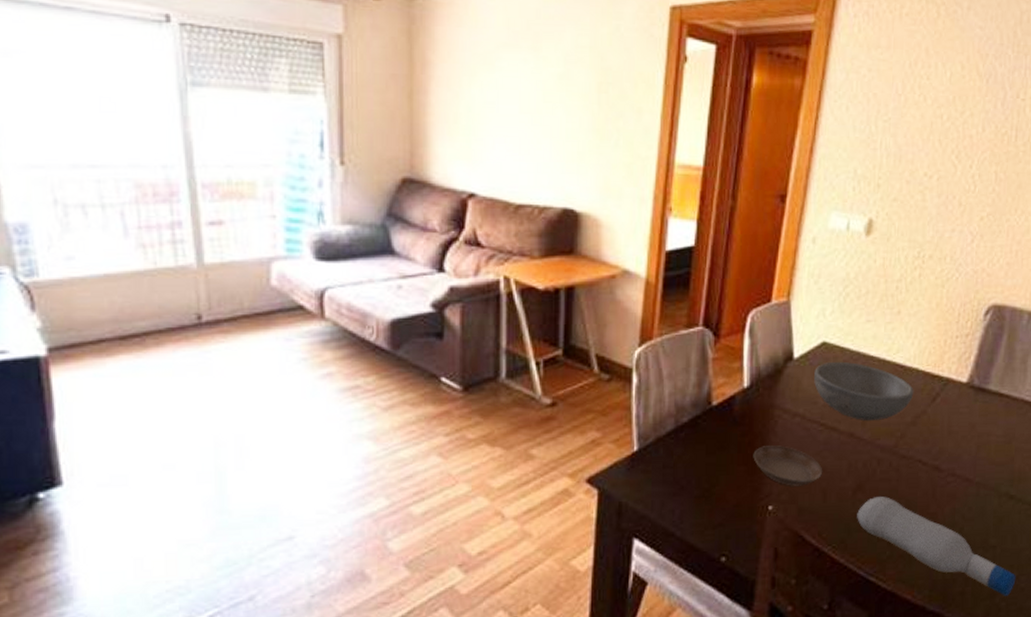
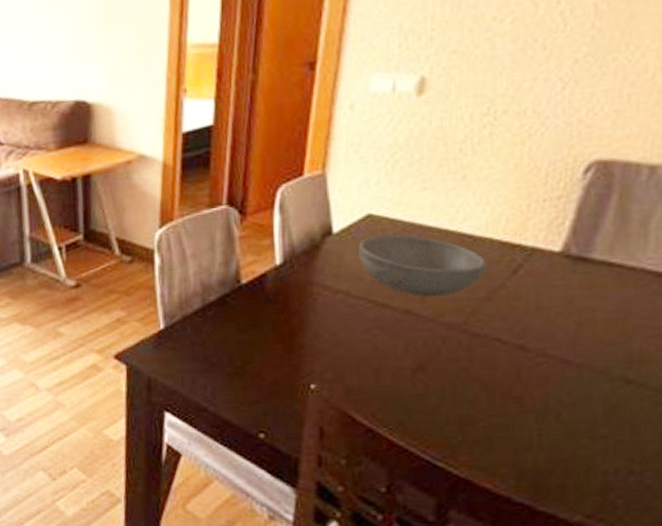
saucer: present [753,445,822,486] -> none [290,323,373,365]
bottle: present [857,496,1016,596] -> none [418,378,638,493]

